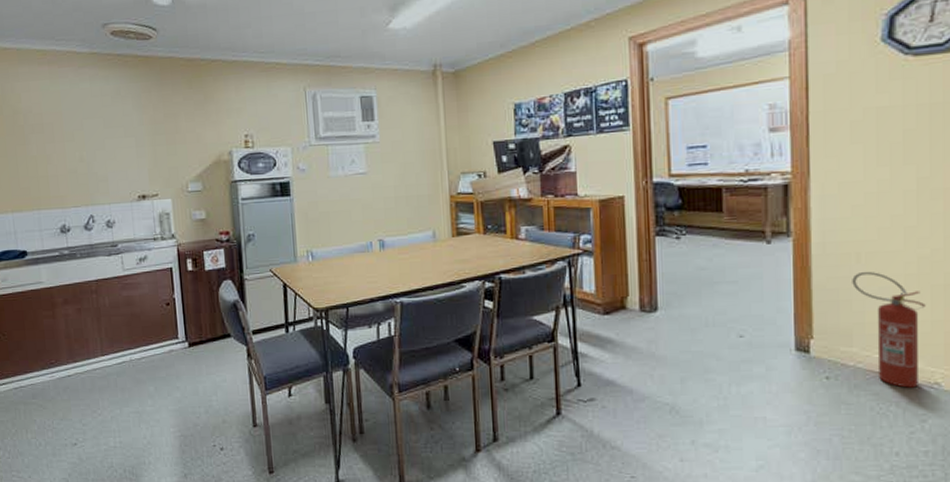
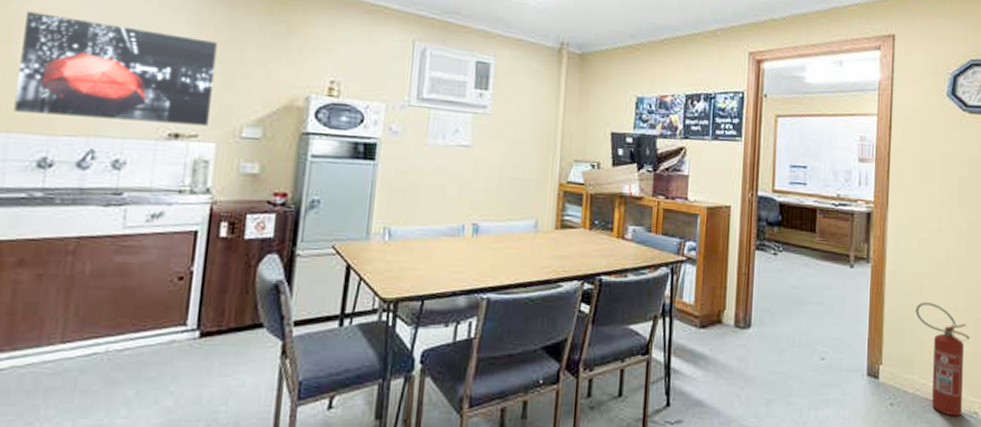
wall art: none [31,118,163,194] -> present [13,11,218,126]

